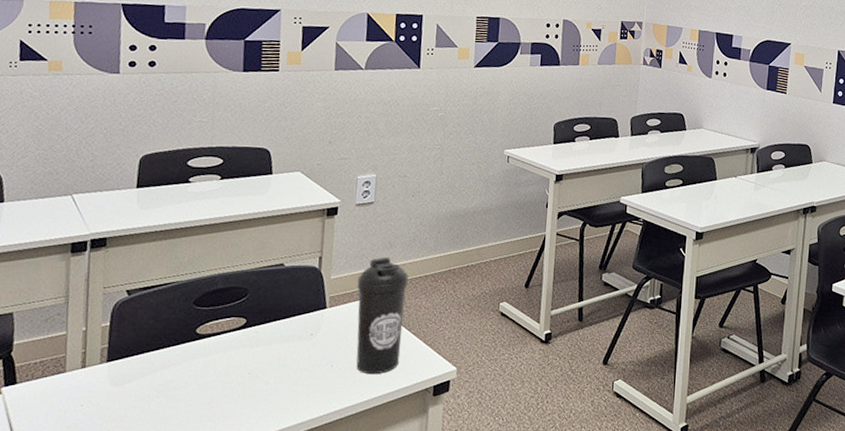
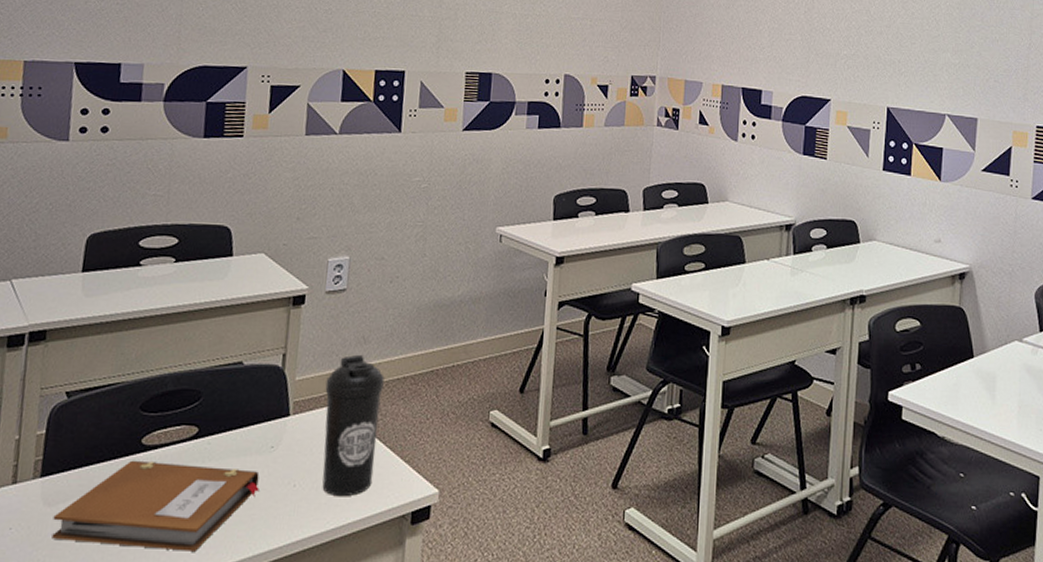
notebook: none [119,347,302,421] -> present [52,460,260,551]

